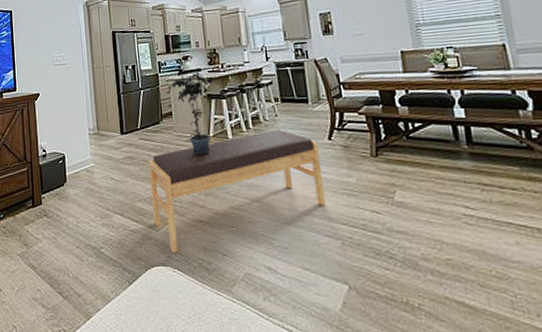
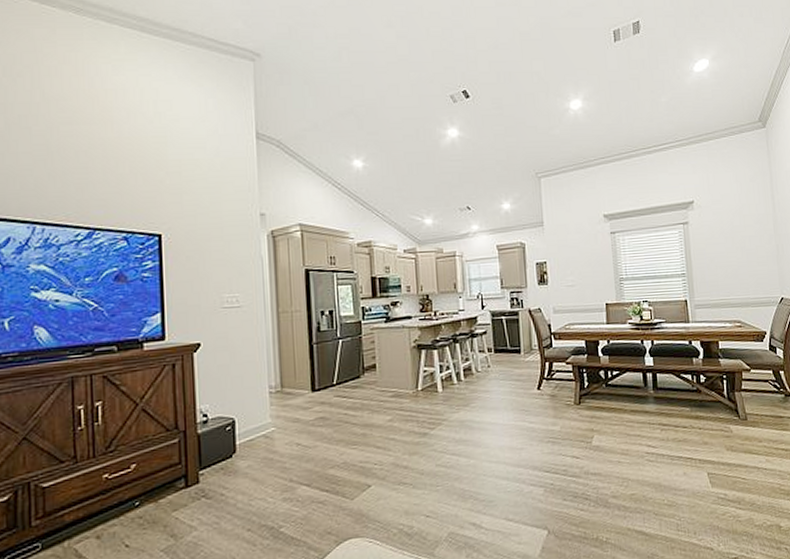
bench: present [148,130,326,253] -> none [344,381,532,521]
potted plant: present [168,69,218,156] -> none [373,317,429,412]

